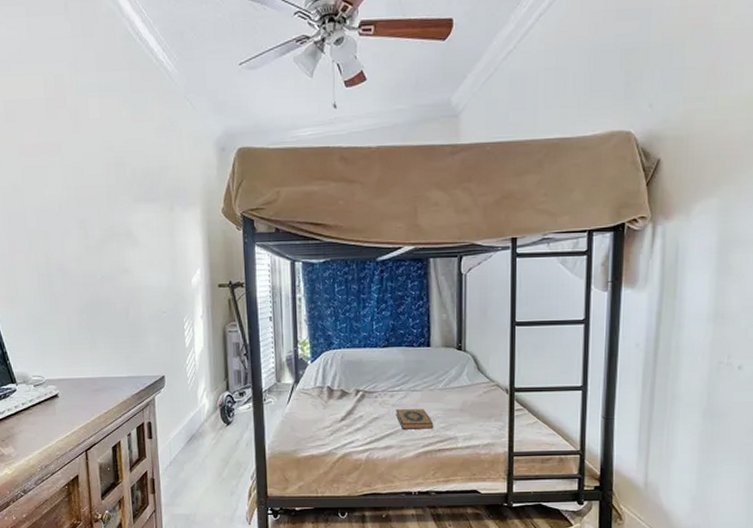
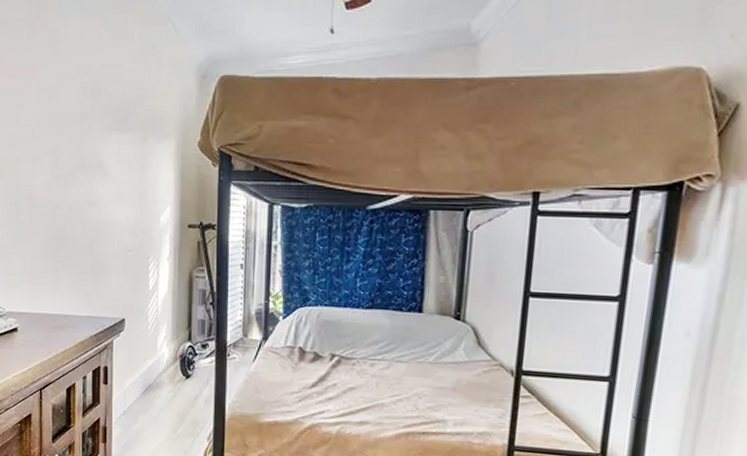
hardback book: present [396,409,434,429] -> none [375,381,420,408]

